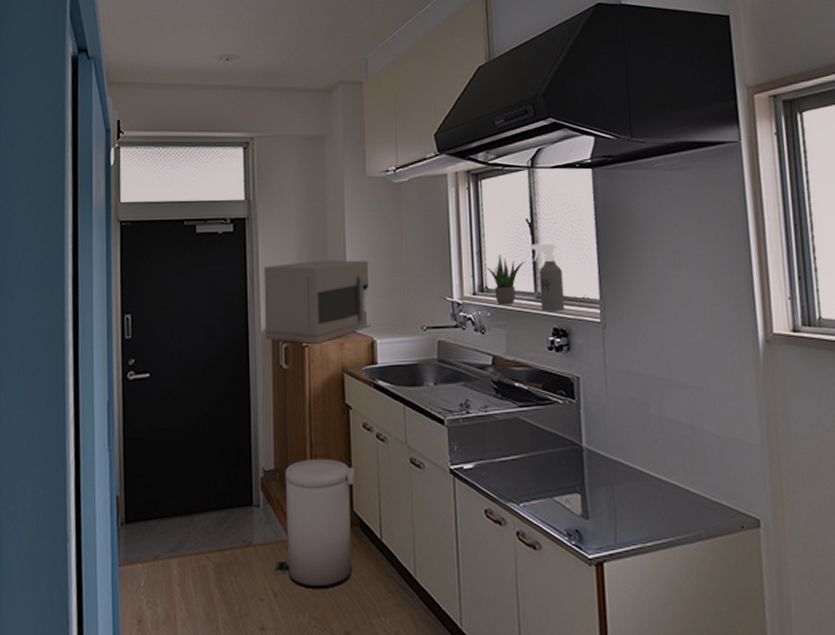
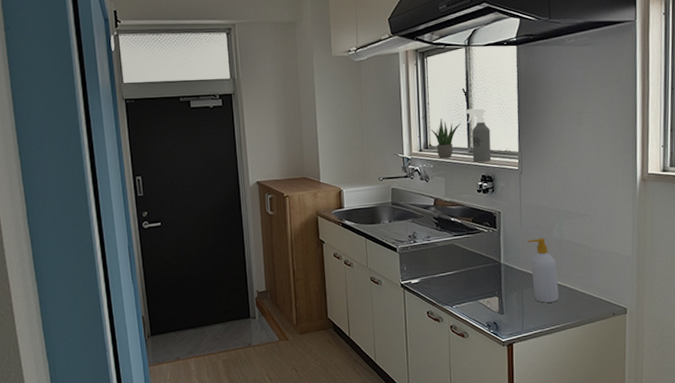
microwave: present [264,260,371,344] -> none [249,126,339,195]
pedal bin: present [275,458,355,589] -> none [269,280,329,374]
soap bottle: none [617,415,664,506] -> present [528,238,559,303]

